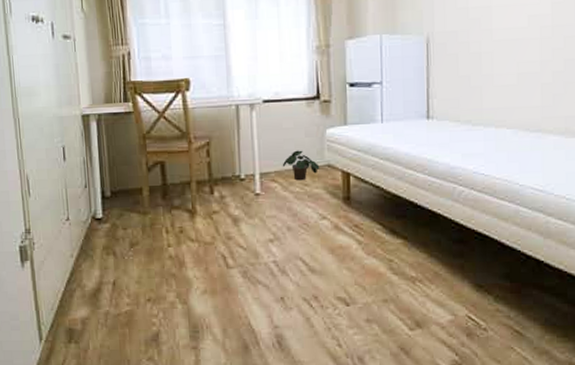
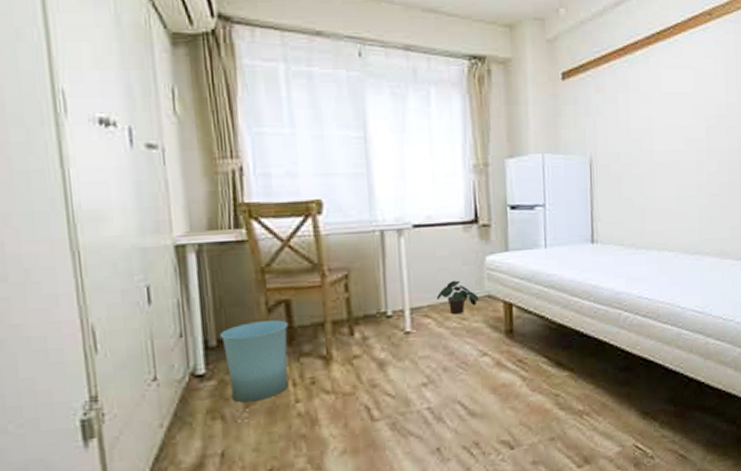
waste bin: none [112,178,163,243] -> present [219,320,289,403]

